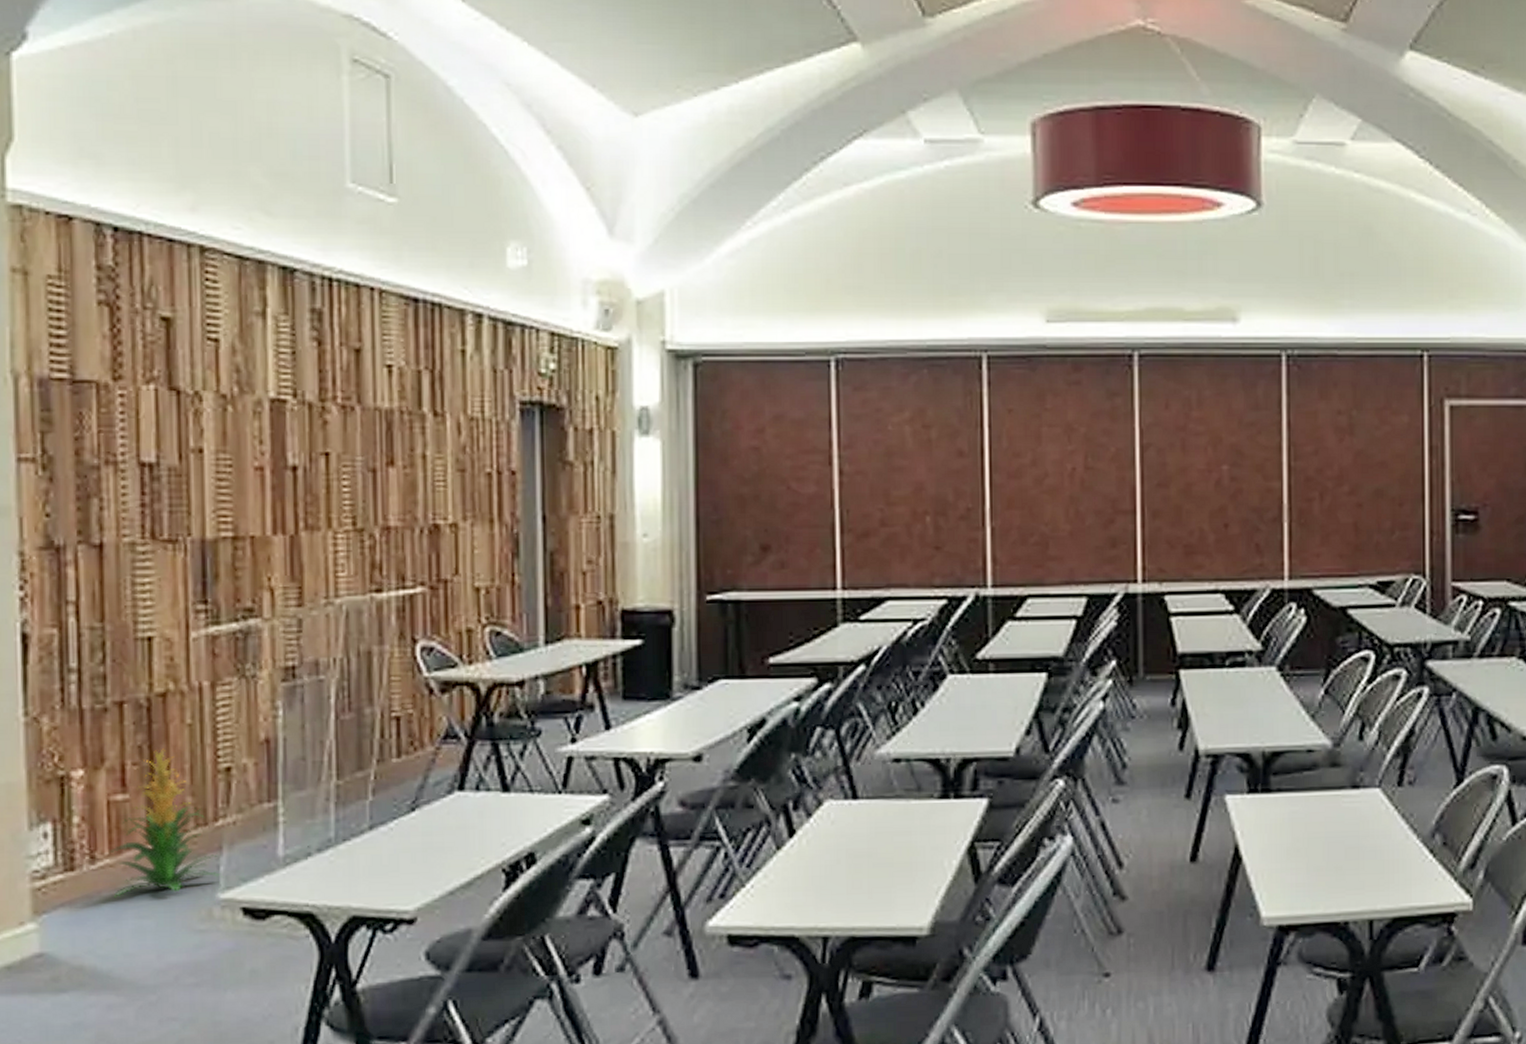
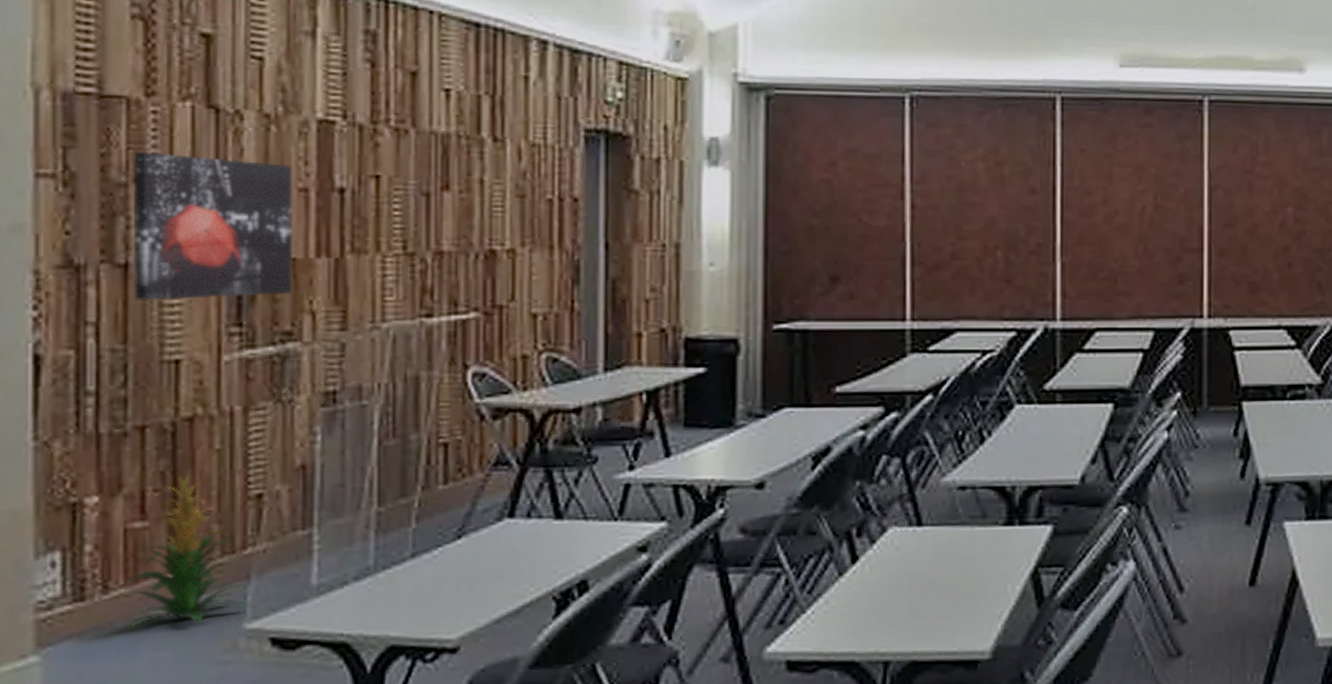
wall art: none [104,435,252,580] -> present [132,152,294,300]

